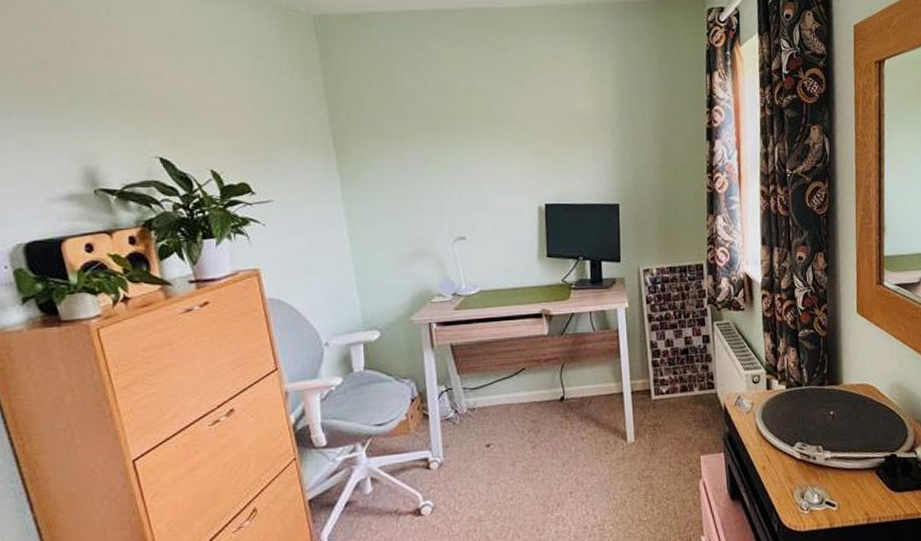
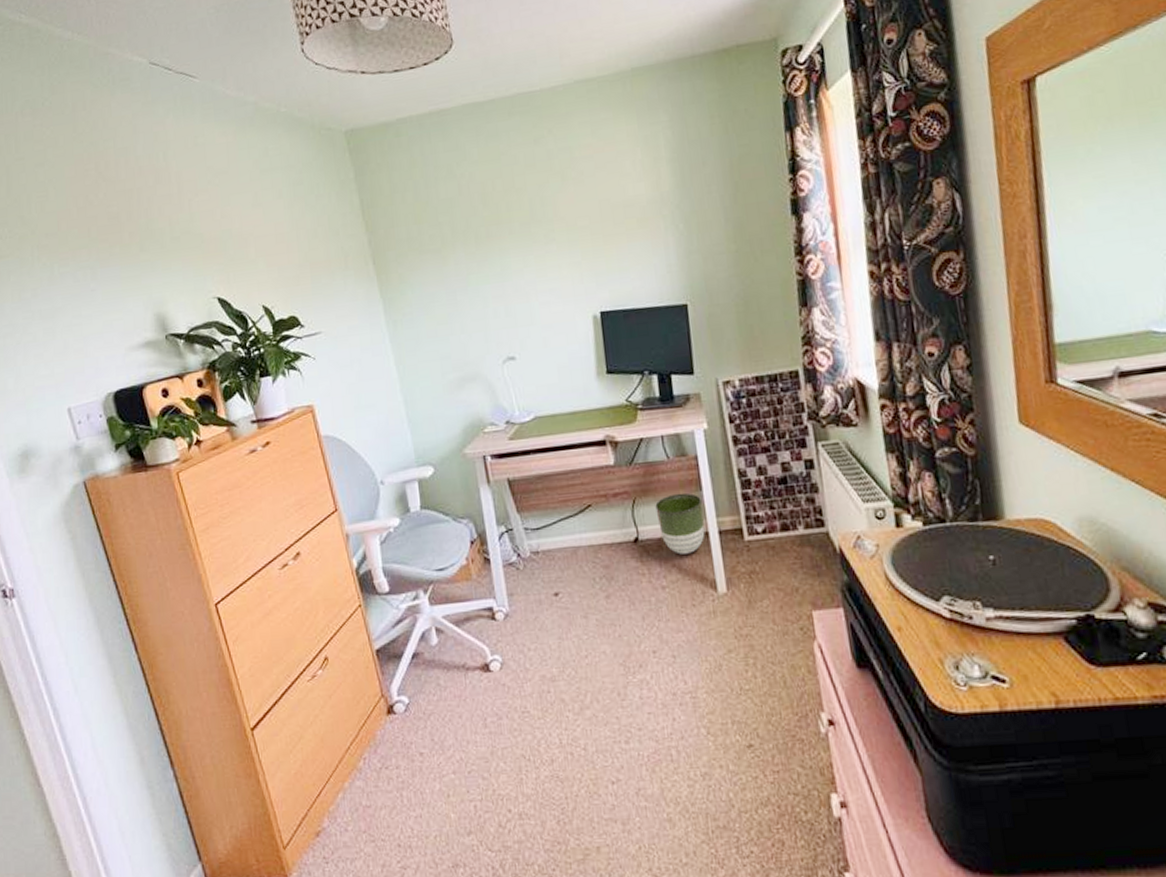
planter: none [580,359,620,411] -> present [655,493,705,554]

